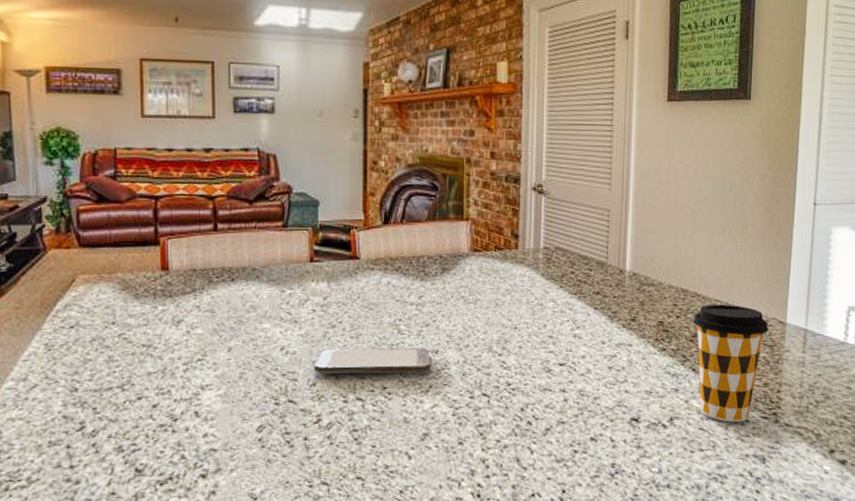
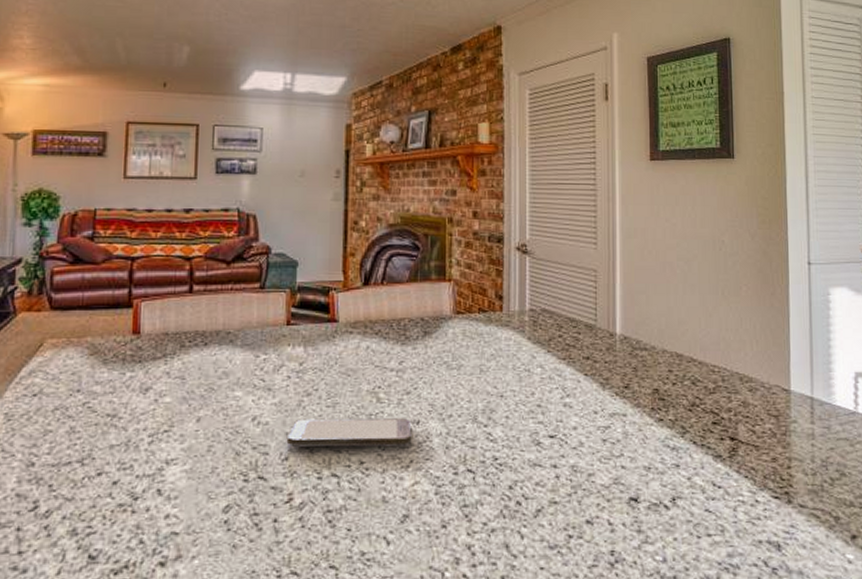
coffee cup: present [693,304,769,422] -> none [691,369,773,503]

